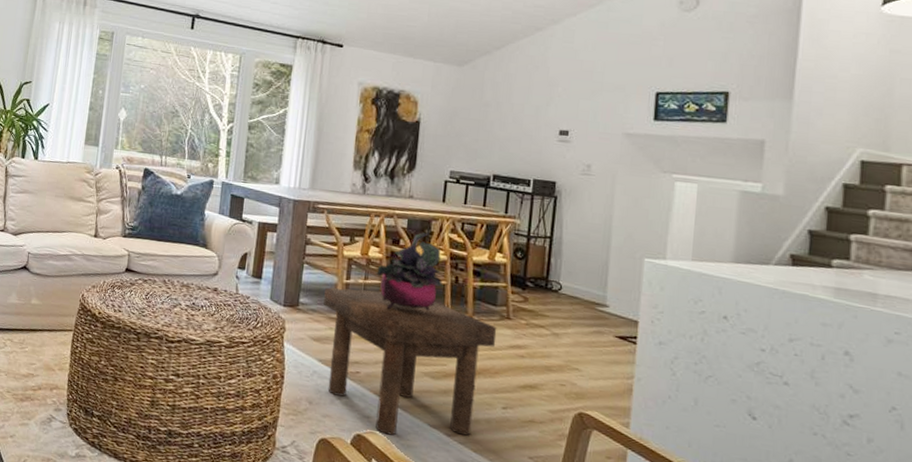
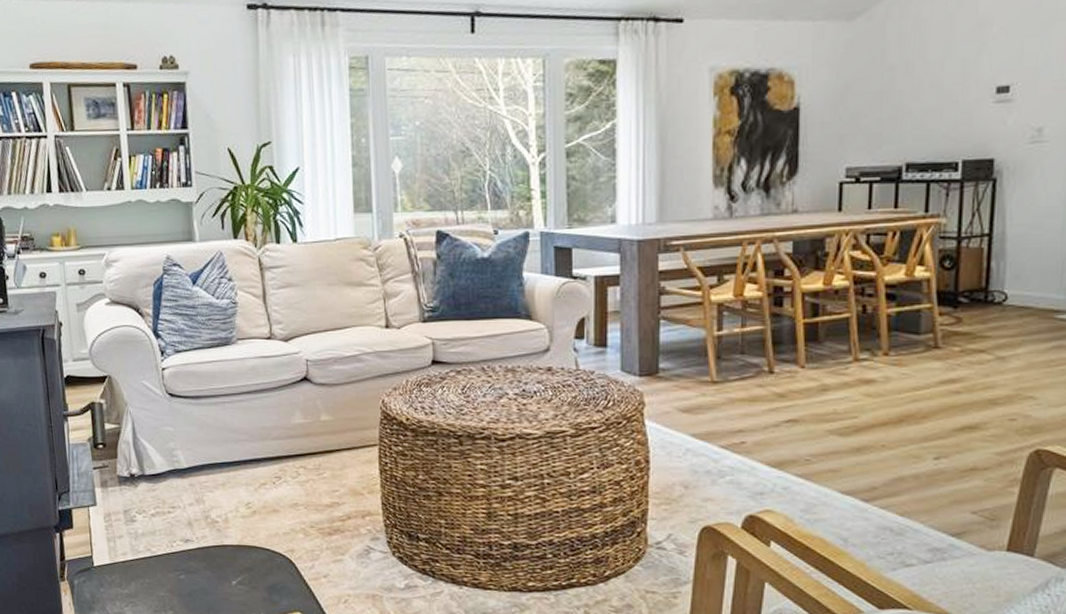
stool: present [323,287,497,436] -> none [691,339,922,511]
potted plant: present [375,232,443,311] -> none [755,254,847,361]

